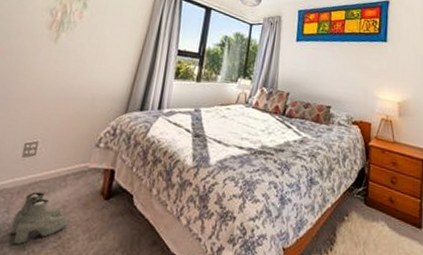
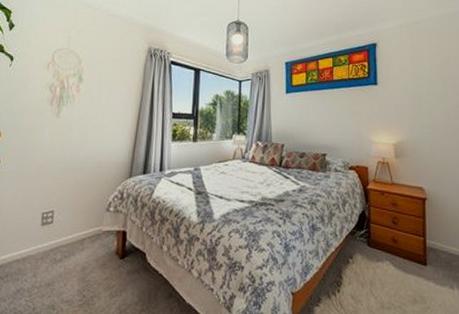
boots: present [10,192,68,245] -> none [40,256,89,305]

